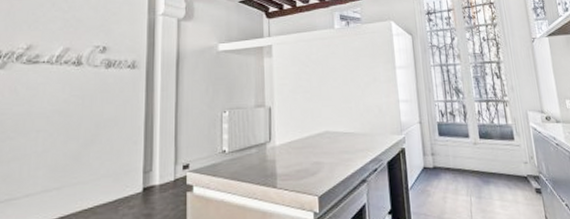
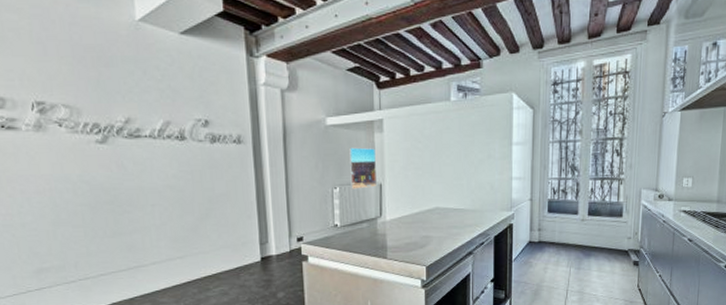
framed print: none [240,71,266,113] -> present [349,147,376,190]

